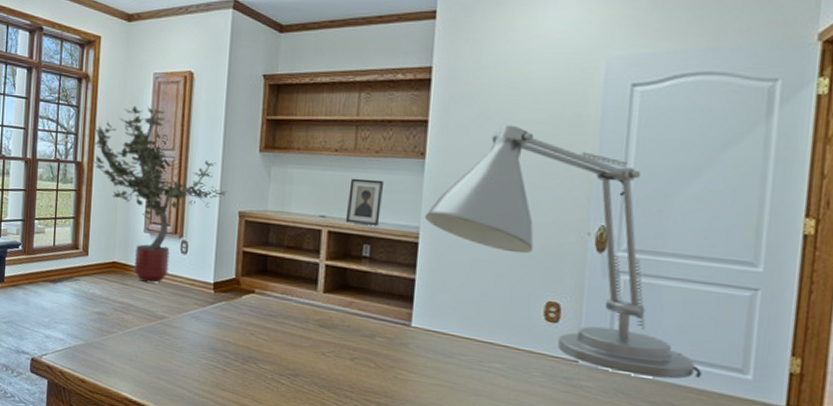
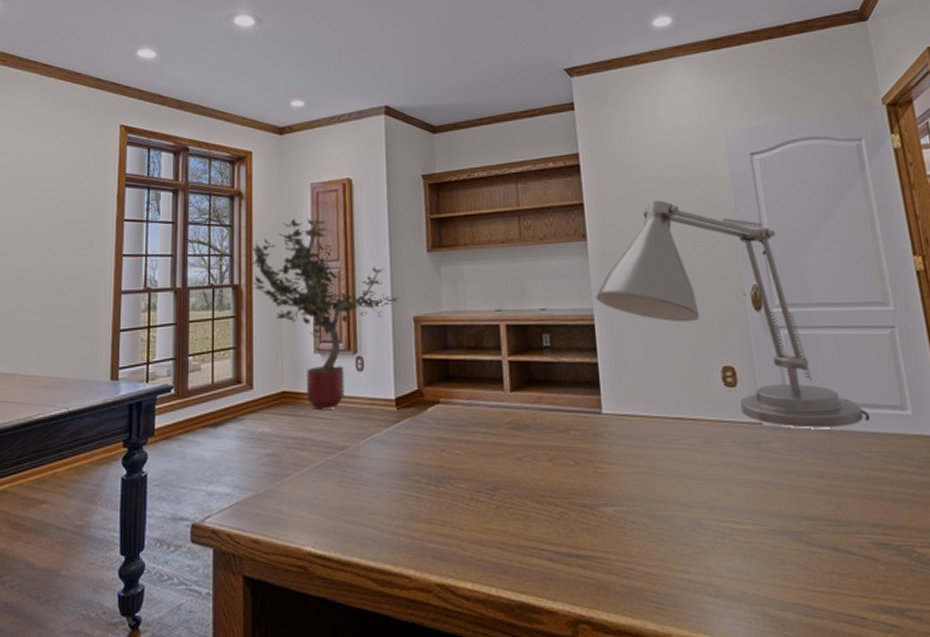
picture frame: present [345,178,385,227] -> none [520,266,555,314]

